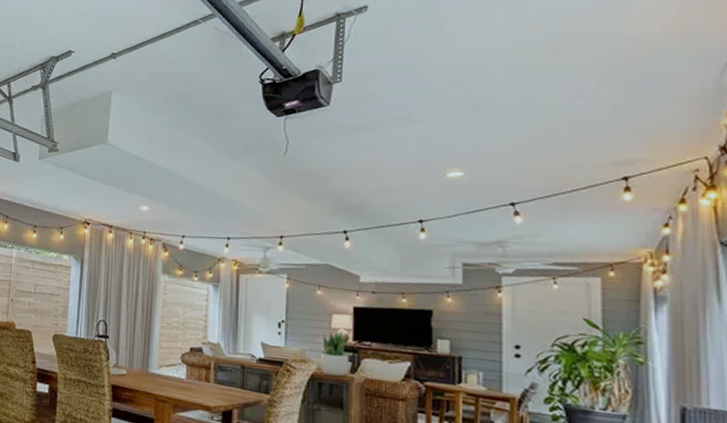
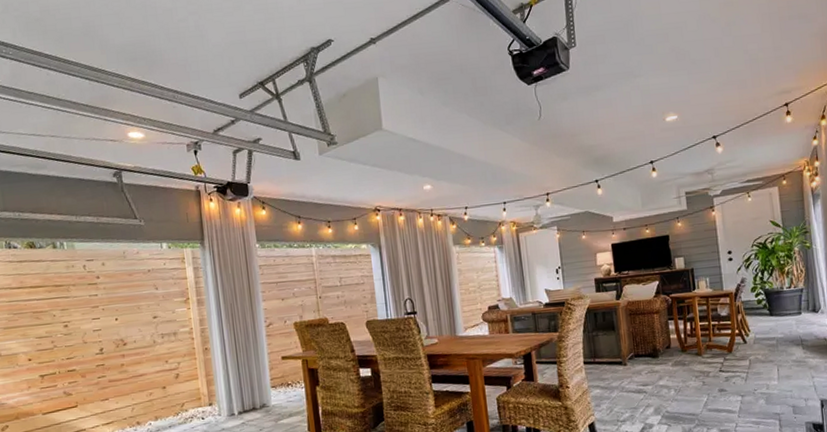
planter: present [320,330,349,379] -> none [591,266,615,307]

